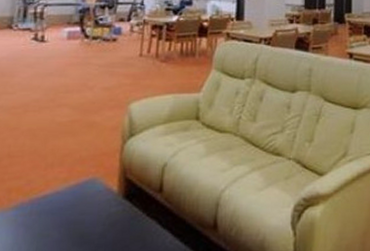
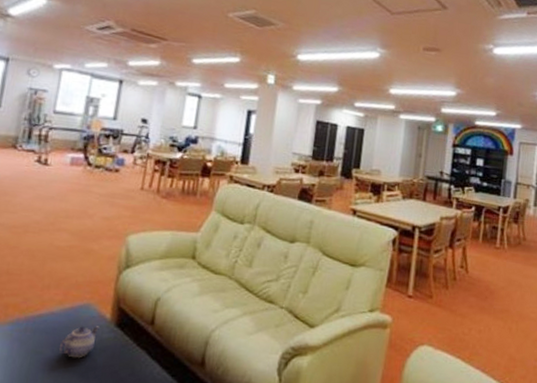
teapot: none [66,200,107,237] -> present [58,326,100,359]

